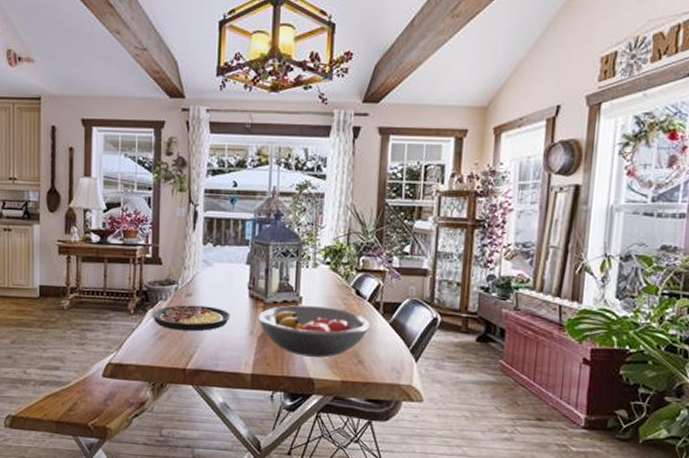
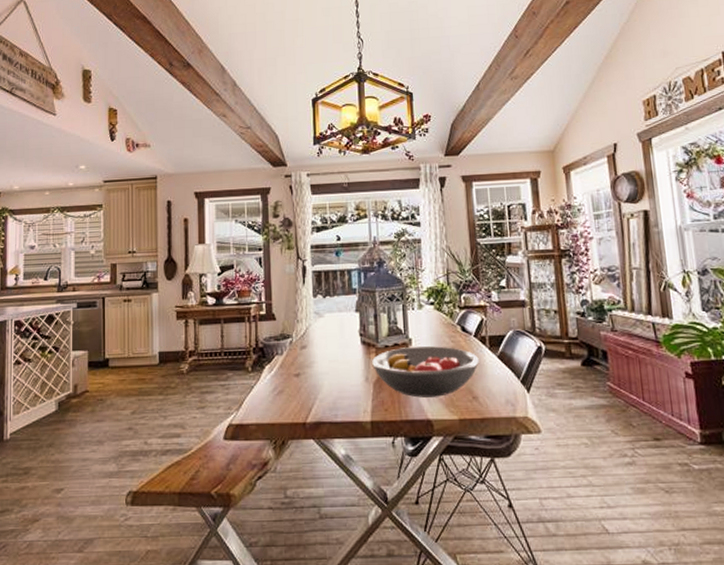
plate: present [152,305,231,332] -> none [269,356,345,384]

